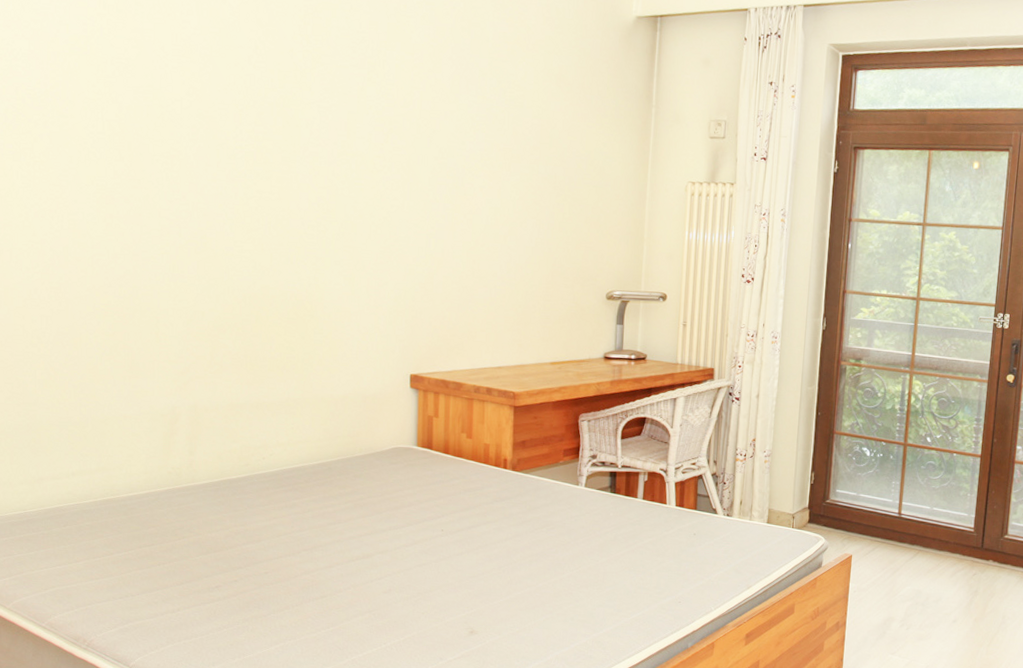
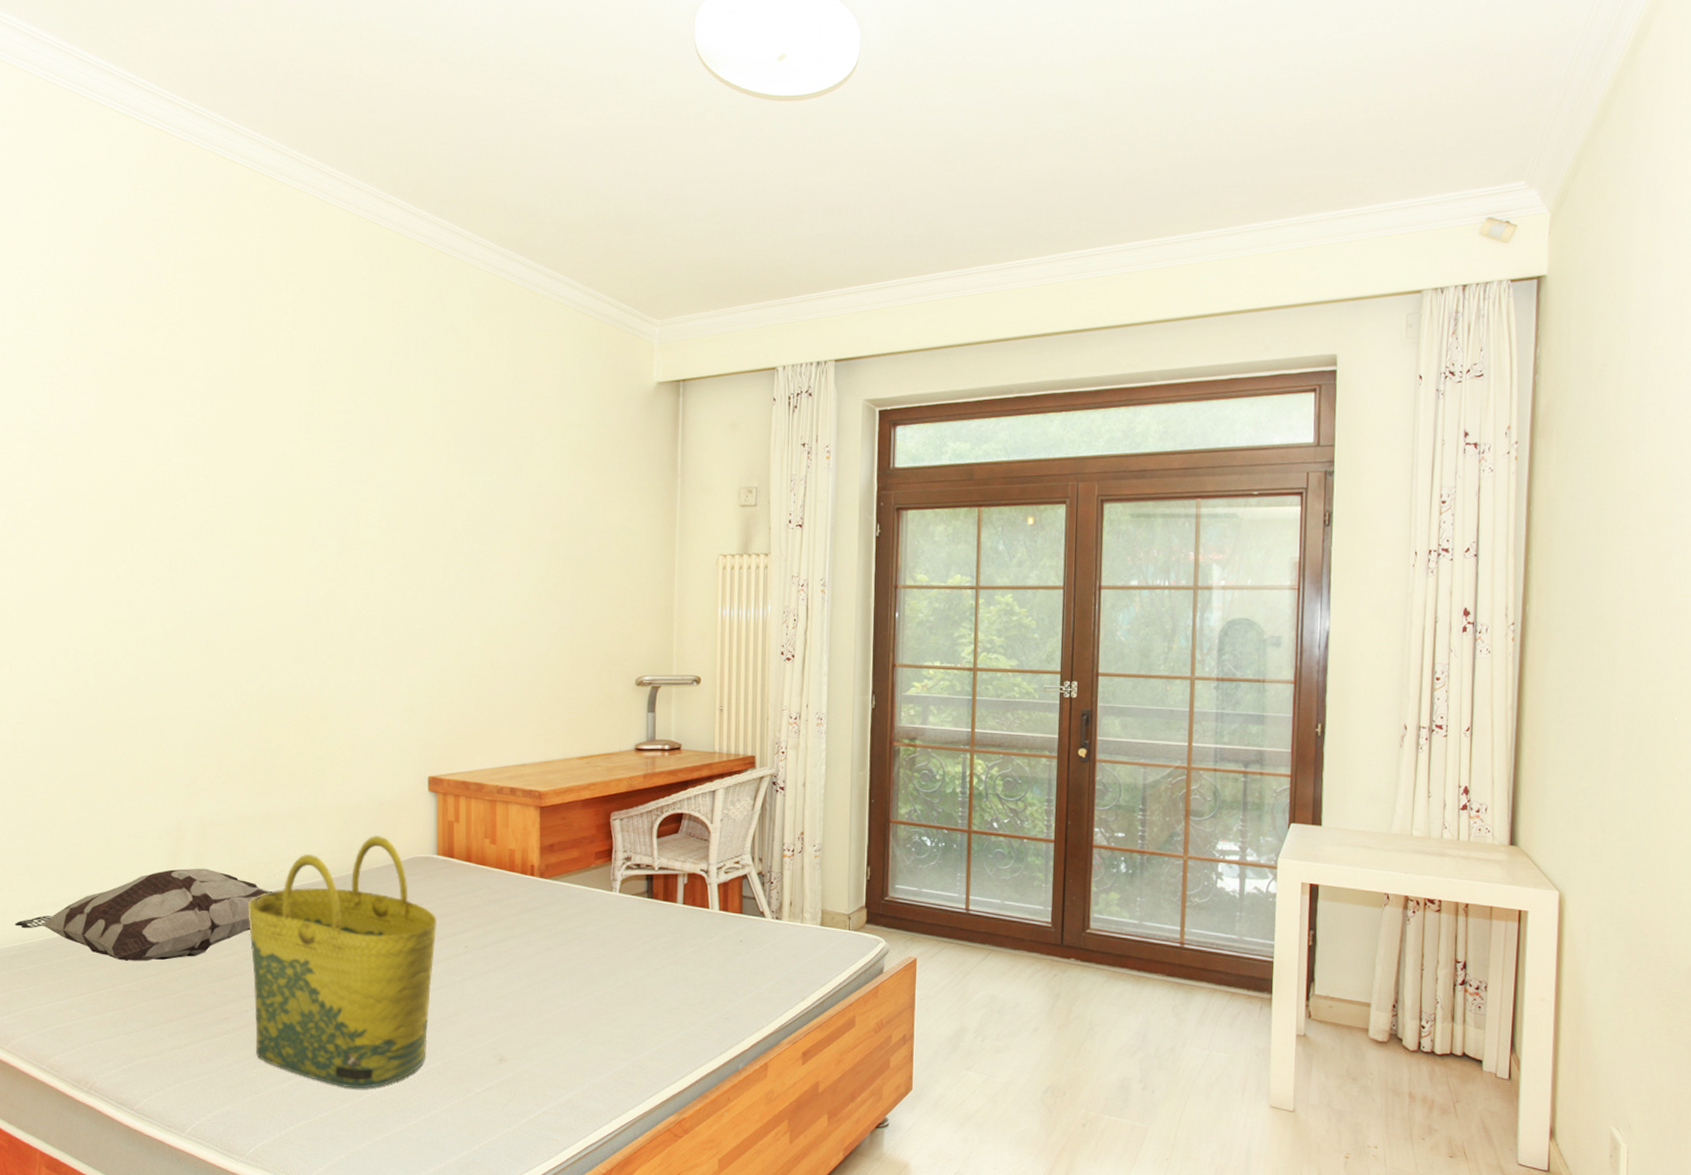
decorative pillow: none [15,449,261,533] -> present [14,868,272,962]
tote bag: none [238,425,416,654] -> present [248,834,438,1089]

